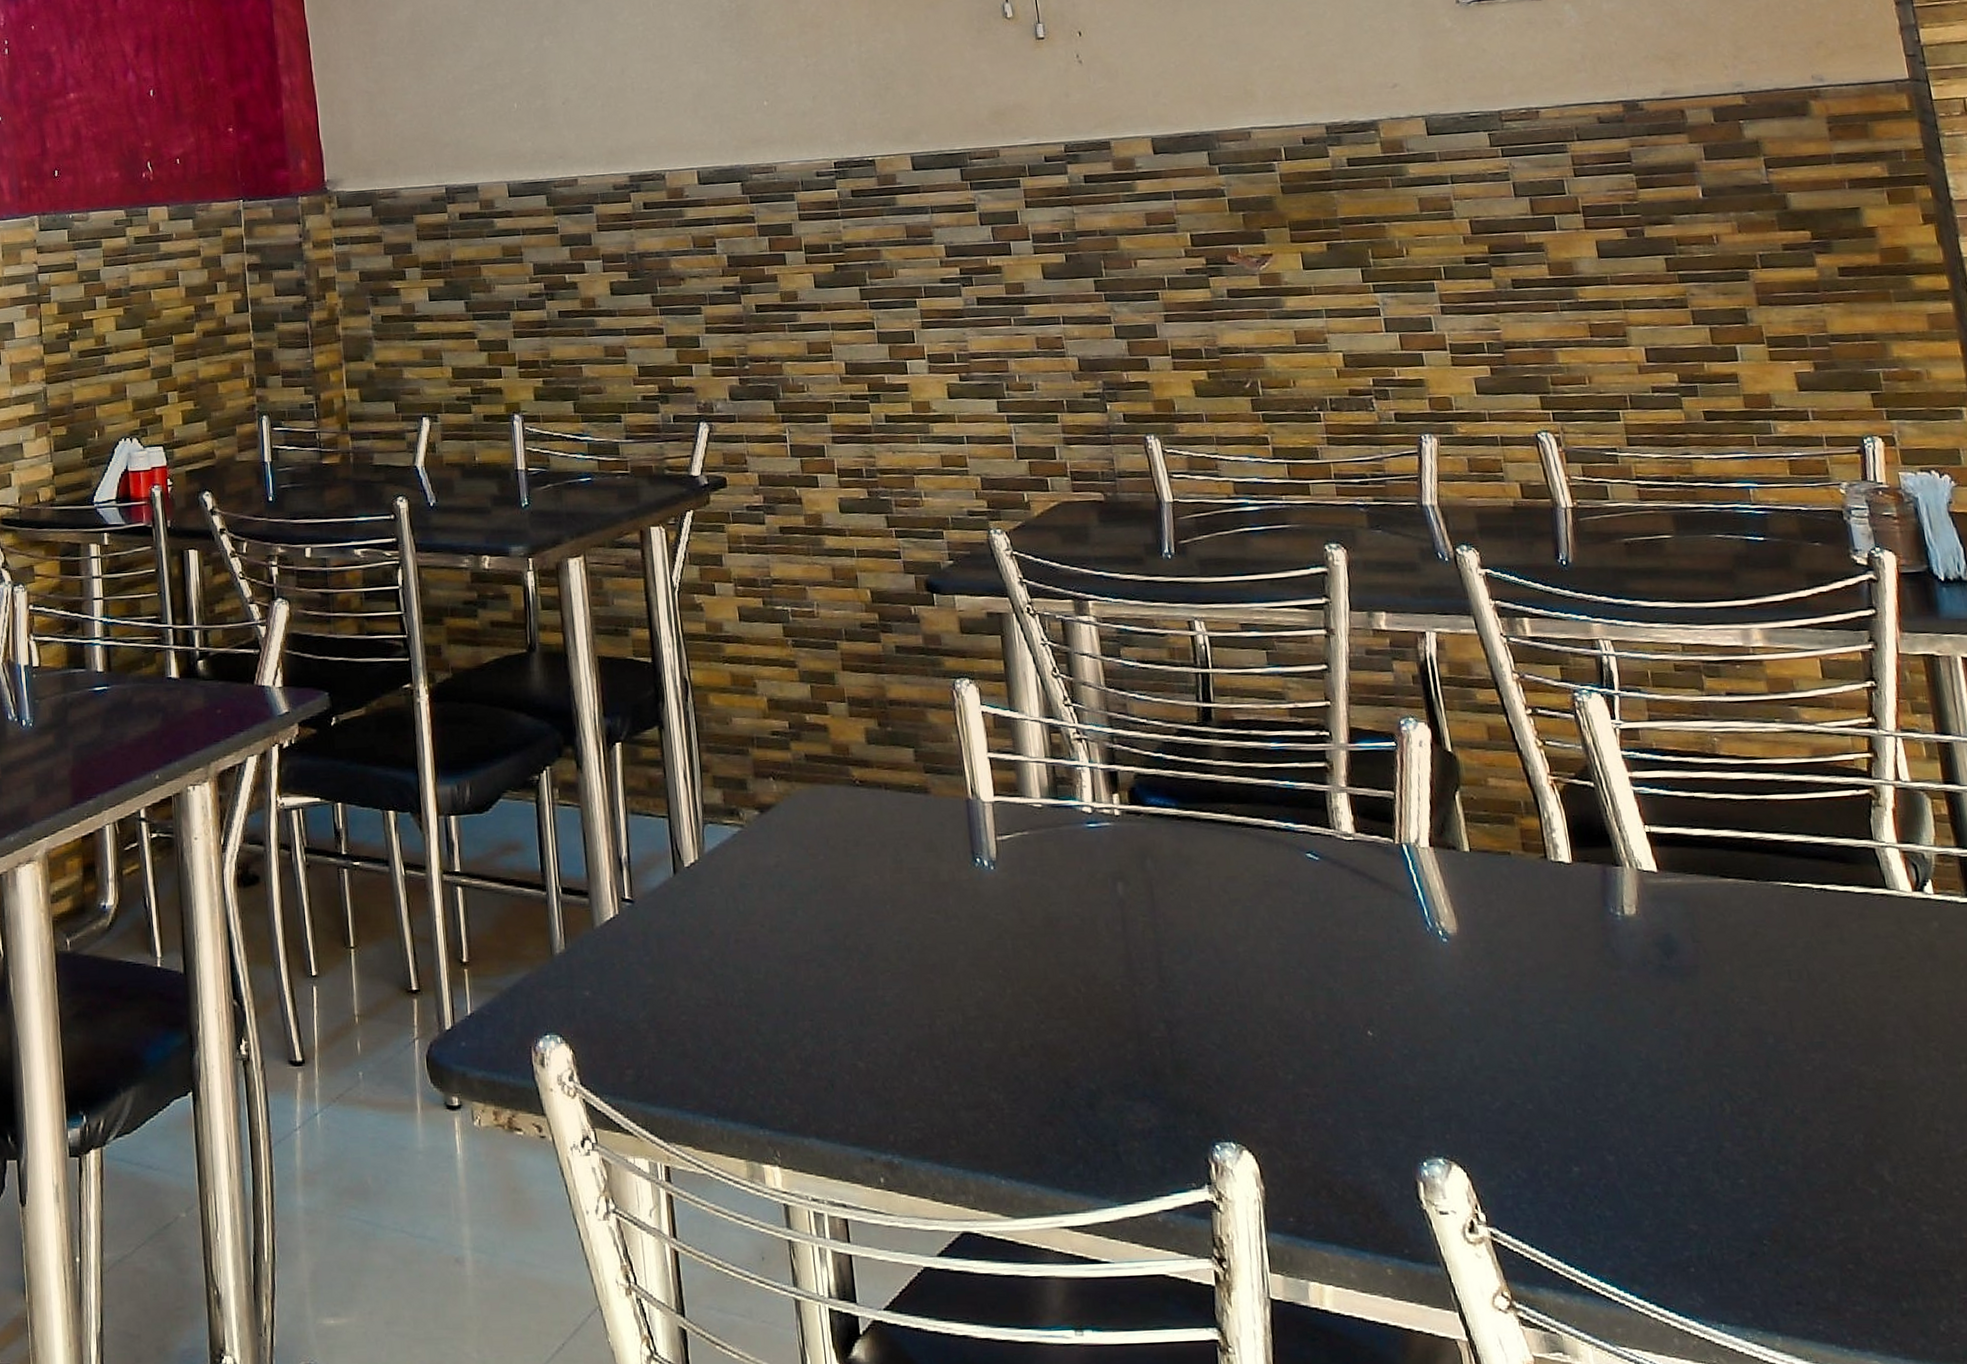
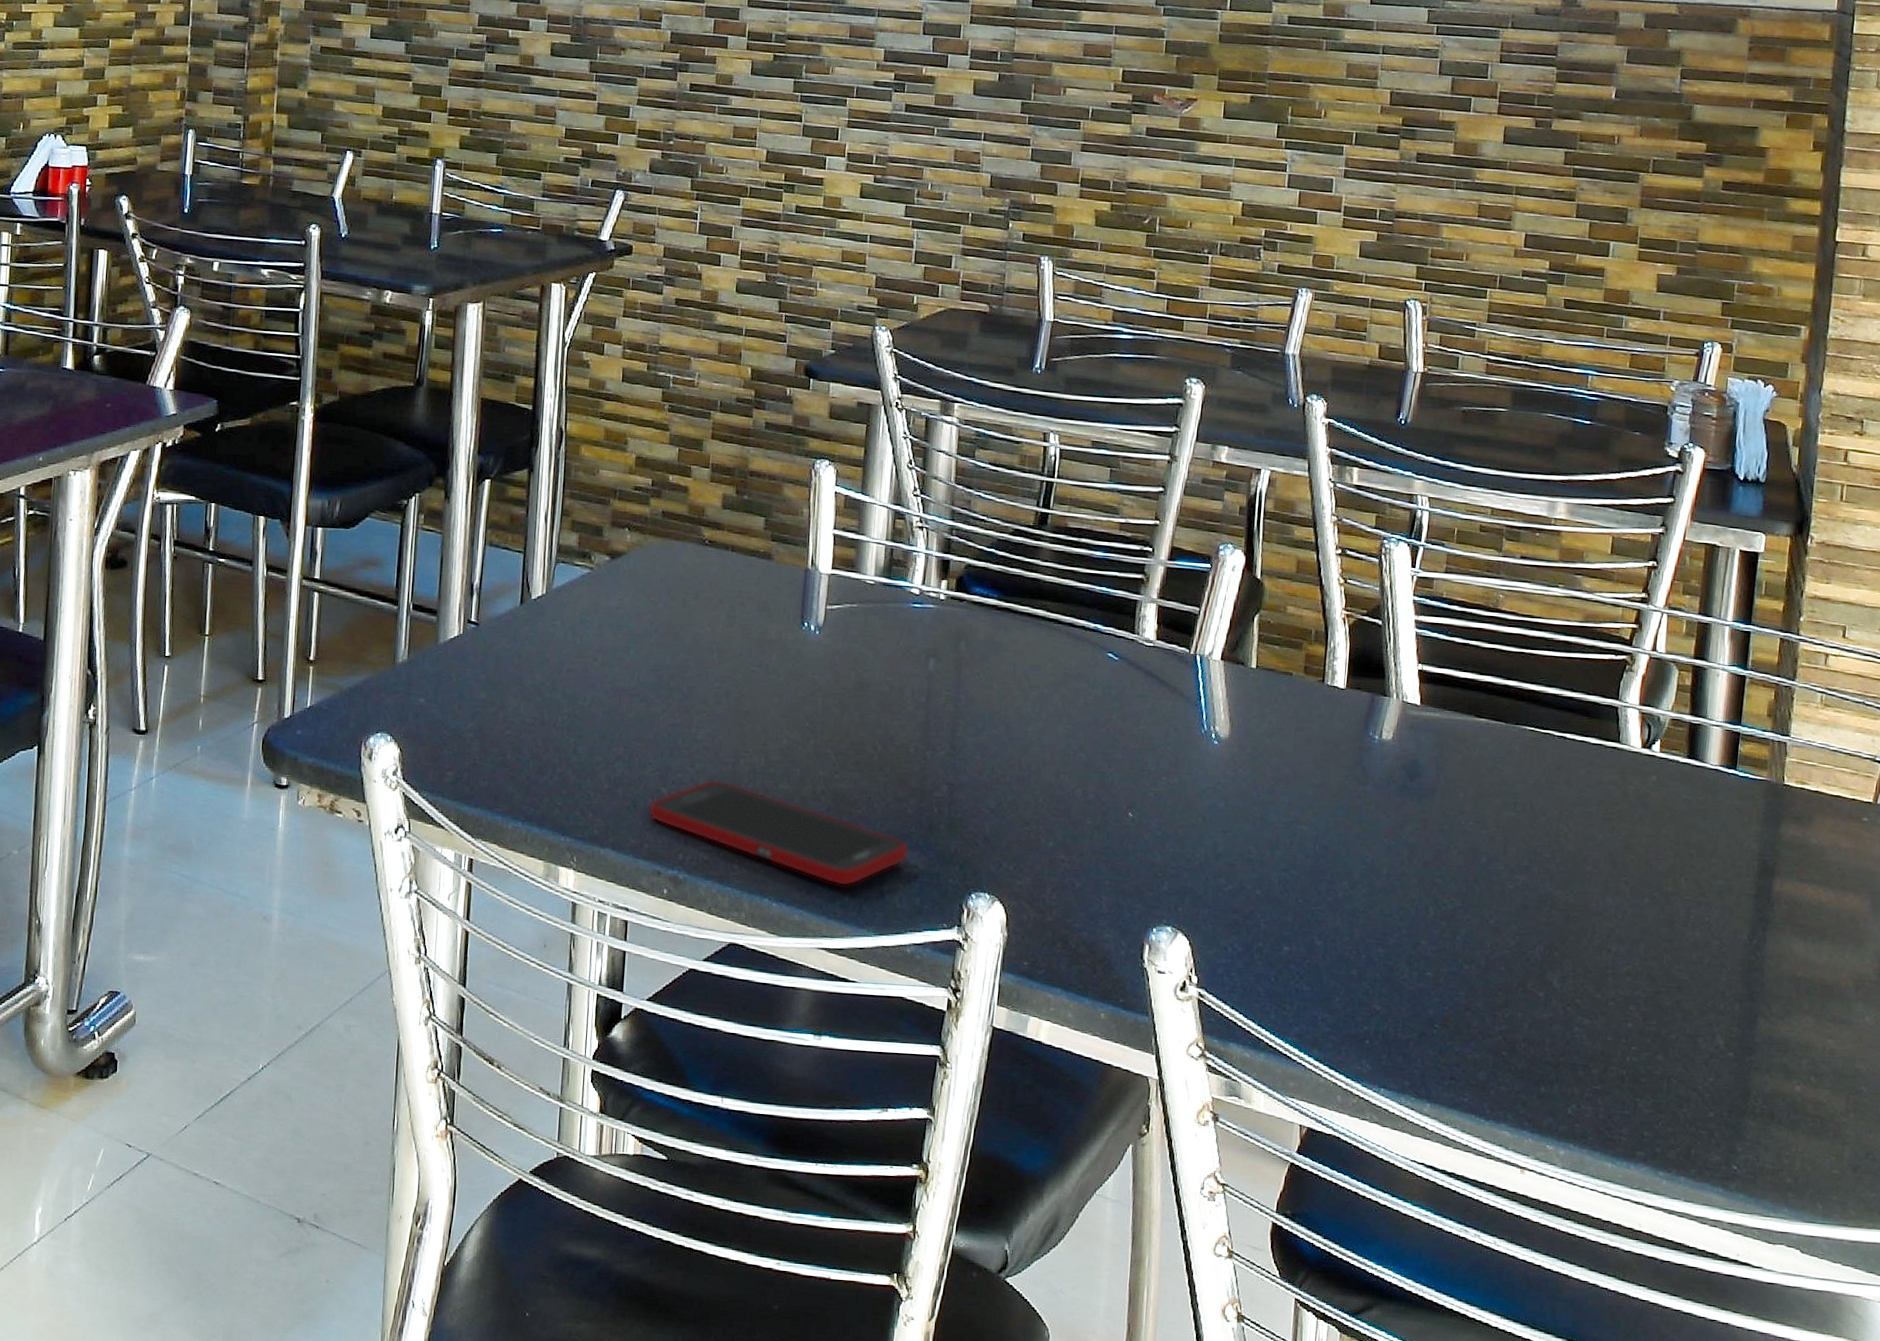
cell phone: none [847,1045,1139,1153] -> present [648,779,909,887]

